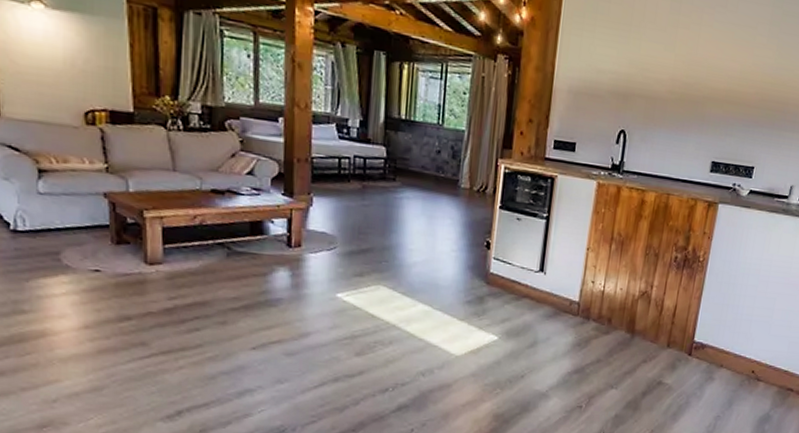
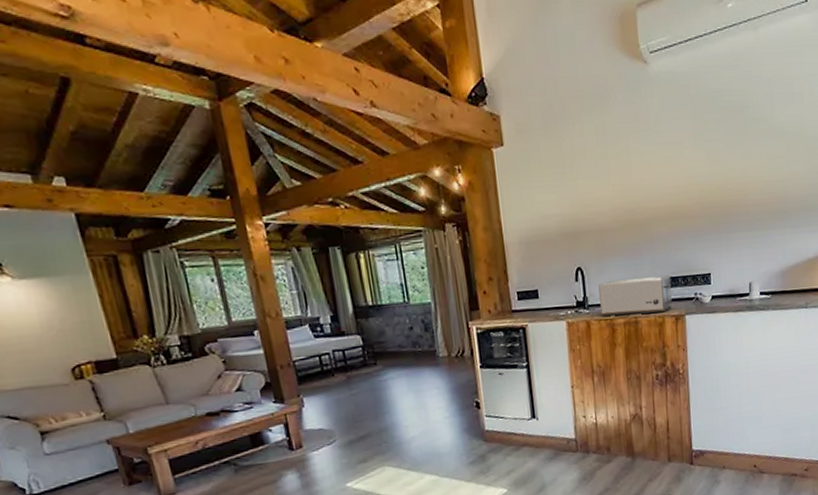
toaster: none [634,150,714,196] -> present [598,274,672,318]

